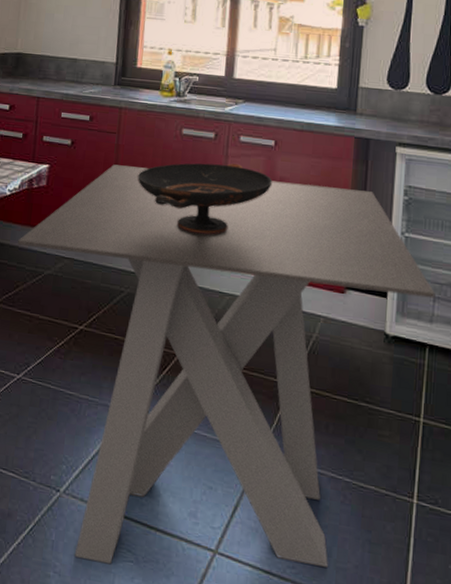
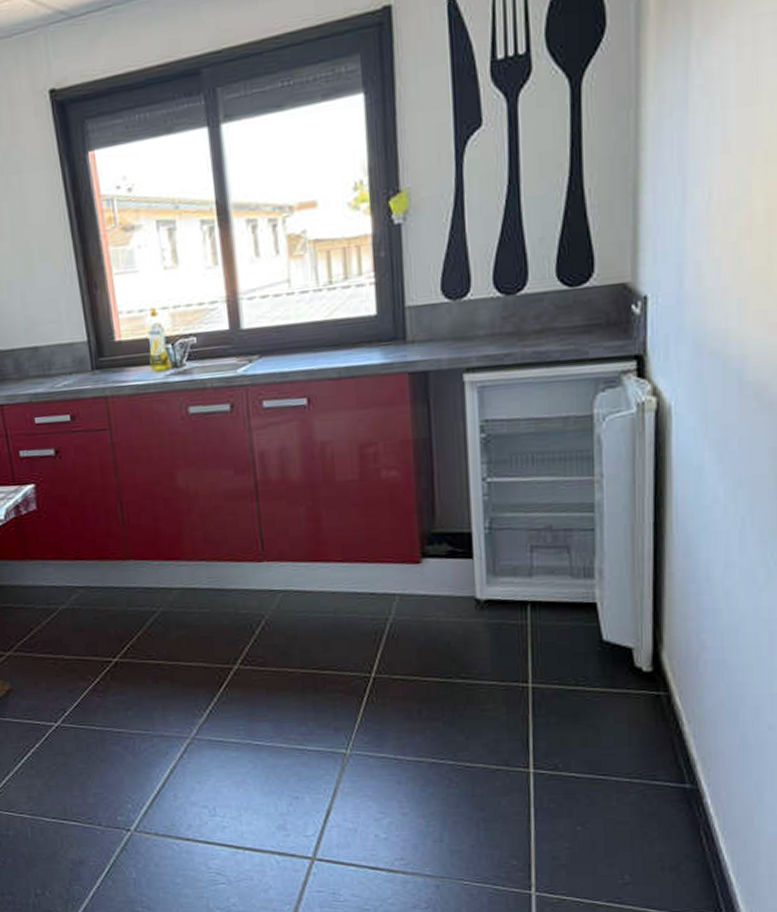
dining table: present [17,164,436,567] -> none [18,436,533,890]
decorative bowl: present [137,163,273,234] -> none [144,436,313,529]

